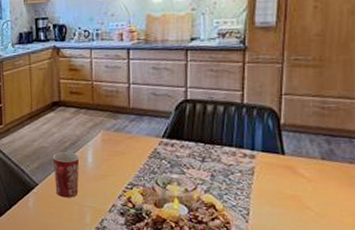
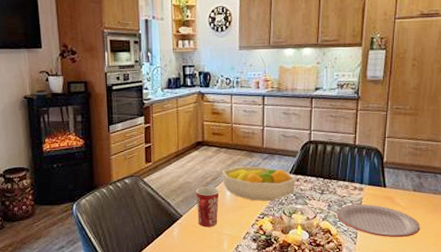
fruit bowl: none [81,129,171,170] -> present [221,166,297,202]
plate: none [222,174,333,216] -> present [336,204,421,238]

